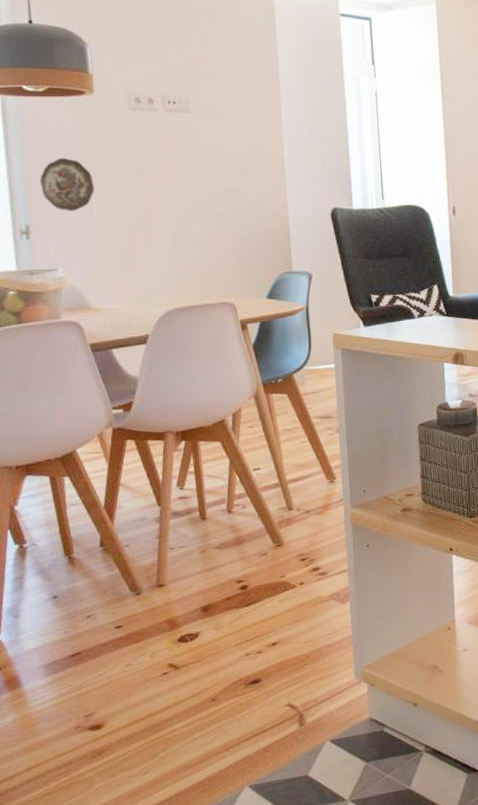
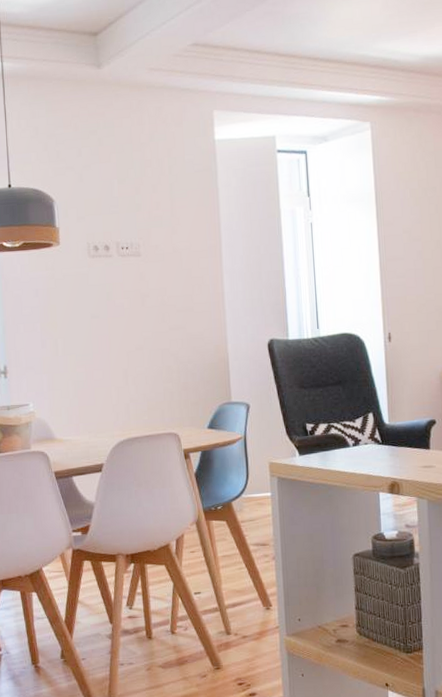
decorative plate: present [40,157,95,211] -> none [16,304,60,352]

